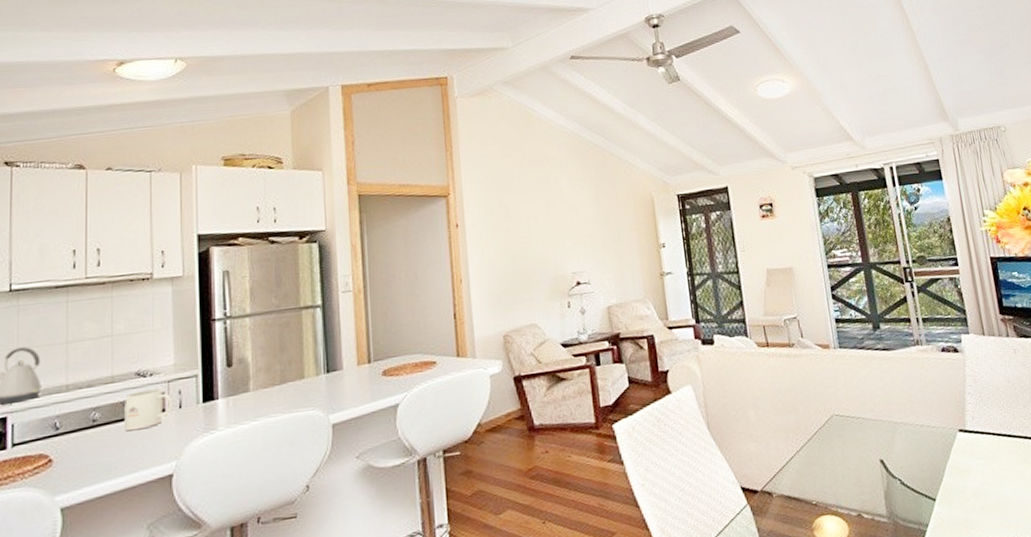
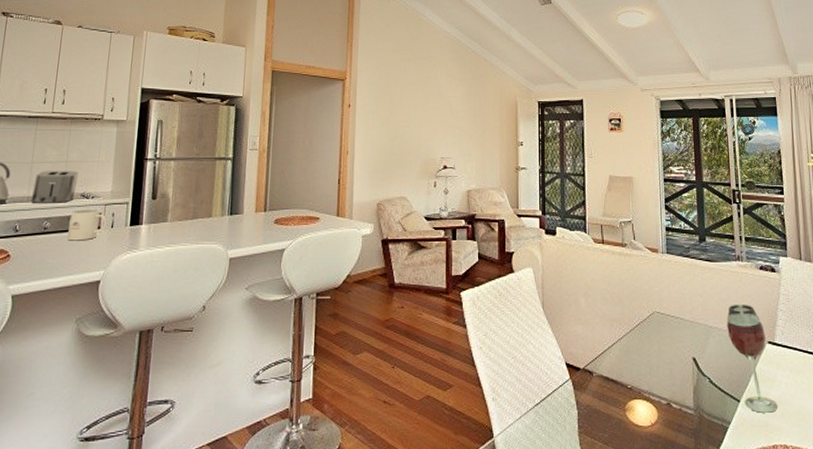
toaster: none [71,345,129,394] -> present [30,171,79,204]
wineglass: none [911,392,976,509] -> present [726,305,777,413]

